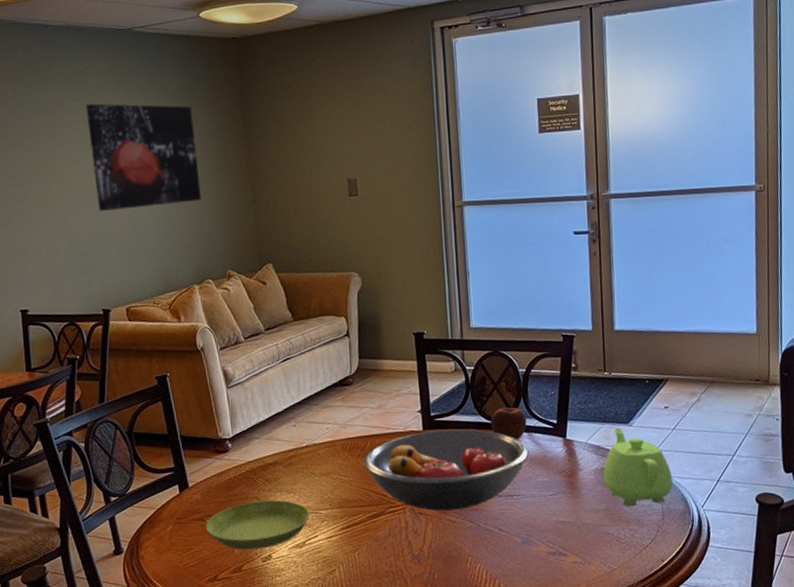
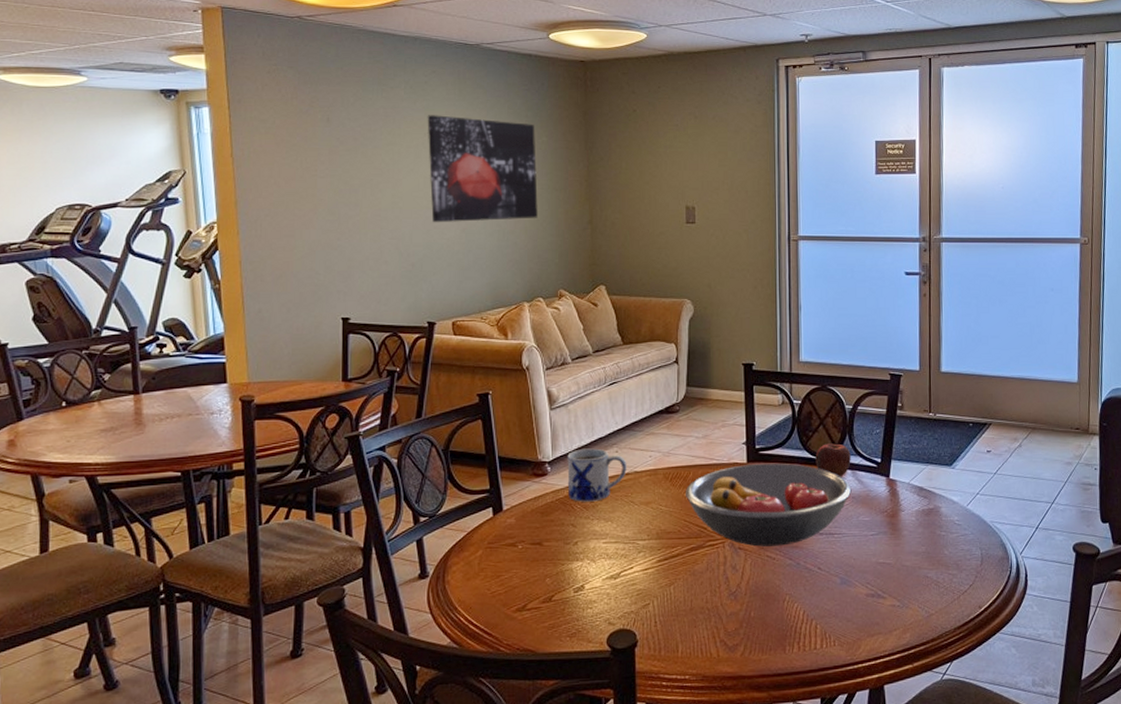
saucer: present [205,500,310,550] -> none [517,528,627,579]
mug: none [246,423,305,476] -> present [567,448,627,502]
teapot: present [603,427,673,507] -> none [924,469,993,551]

